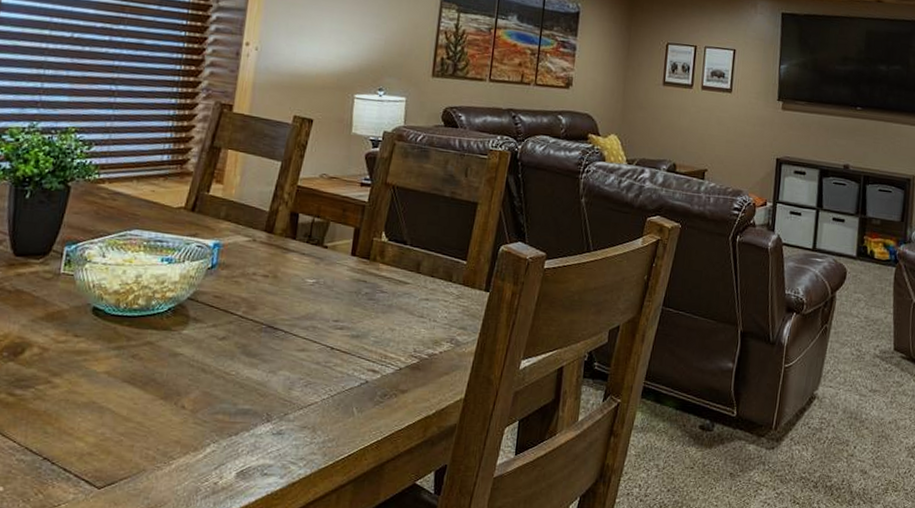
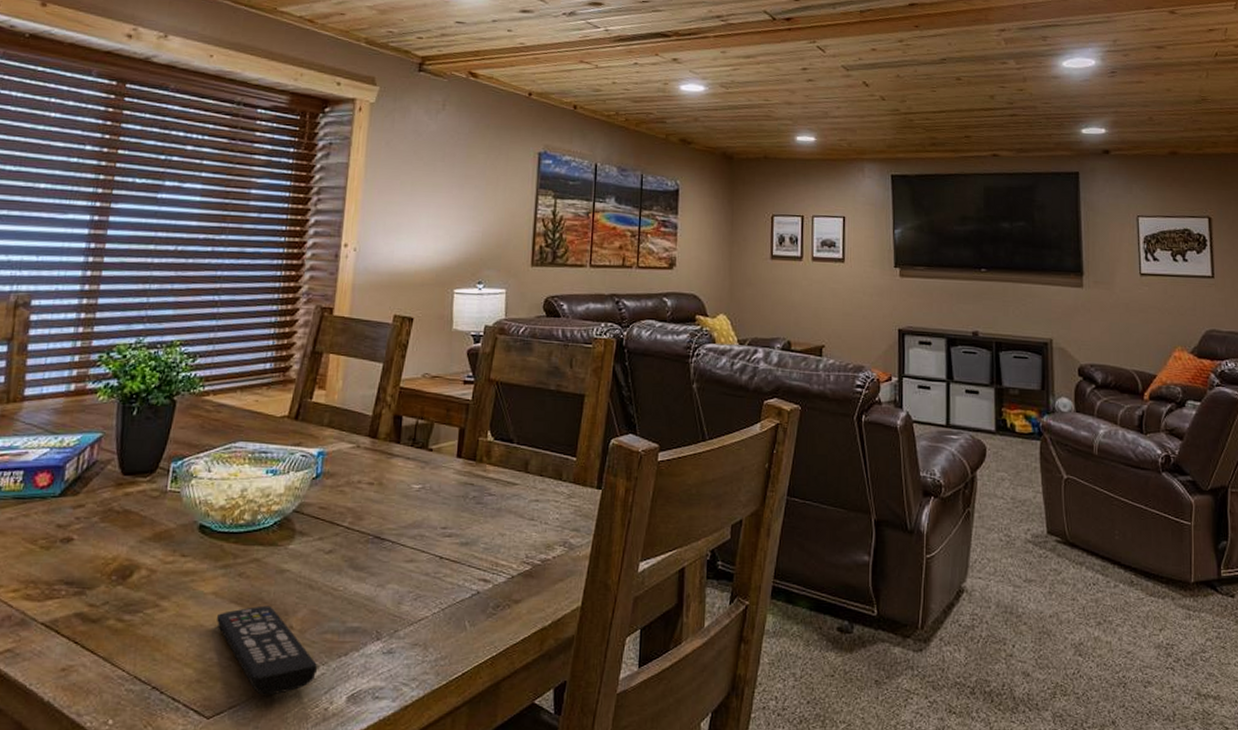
remote control: none [109,386,209,469] -> present [217,605,318,695]

